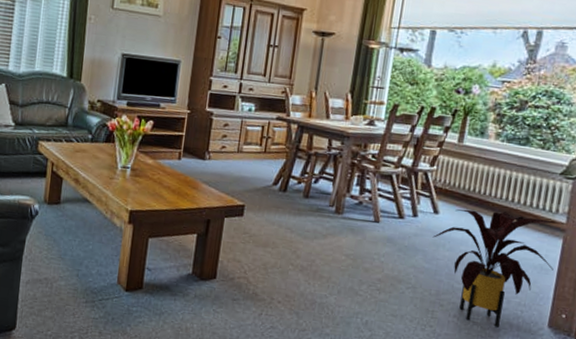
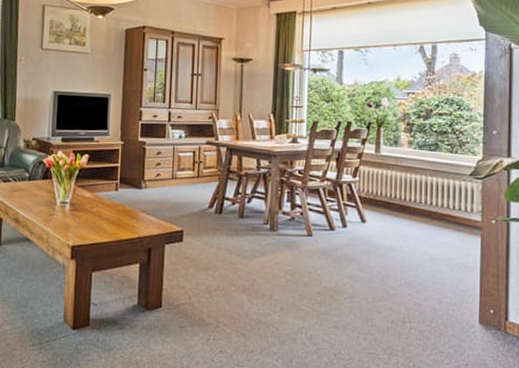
house plant: present [432,209,559,327] -> none [363,215,476,329]

